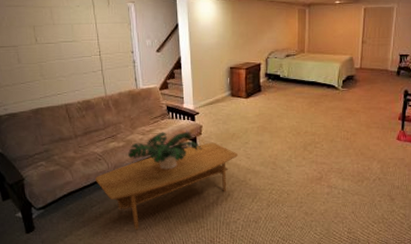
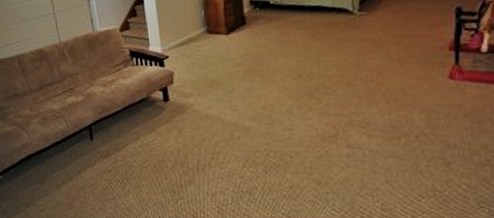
coffee table: present [95,142,239,229] -> none [54,92,222,200]
potted plant: present [128,131,202,170] -> none [88,80,175,128]

